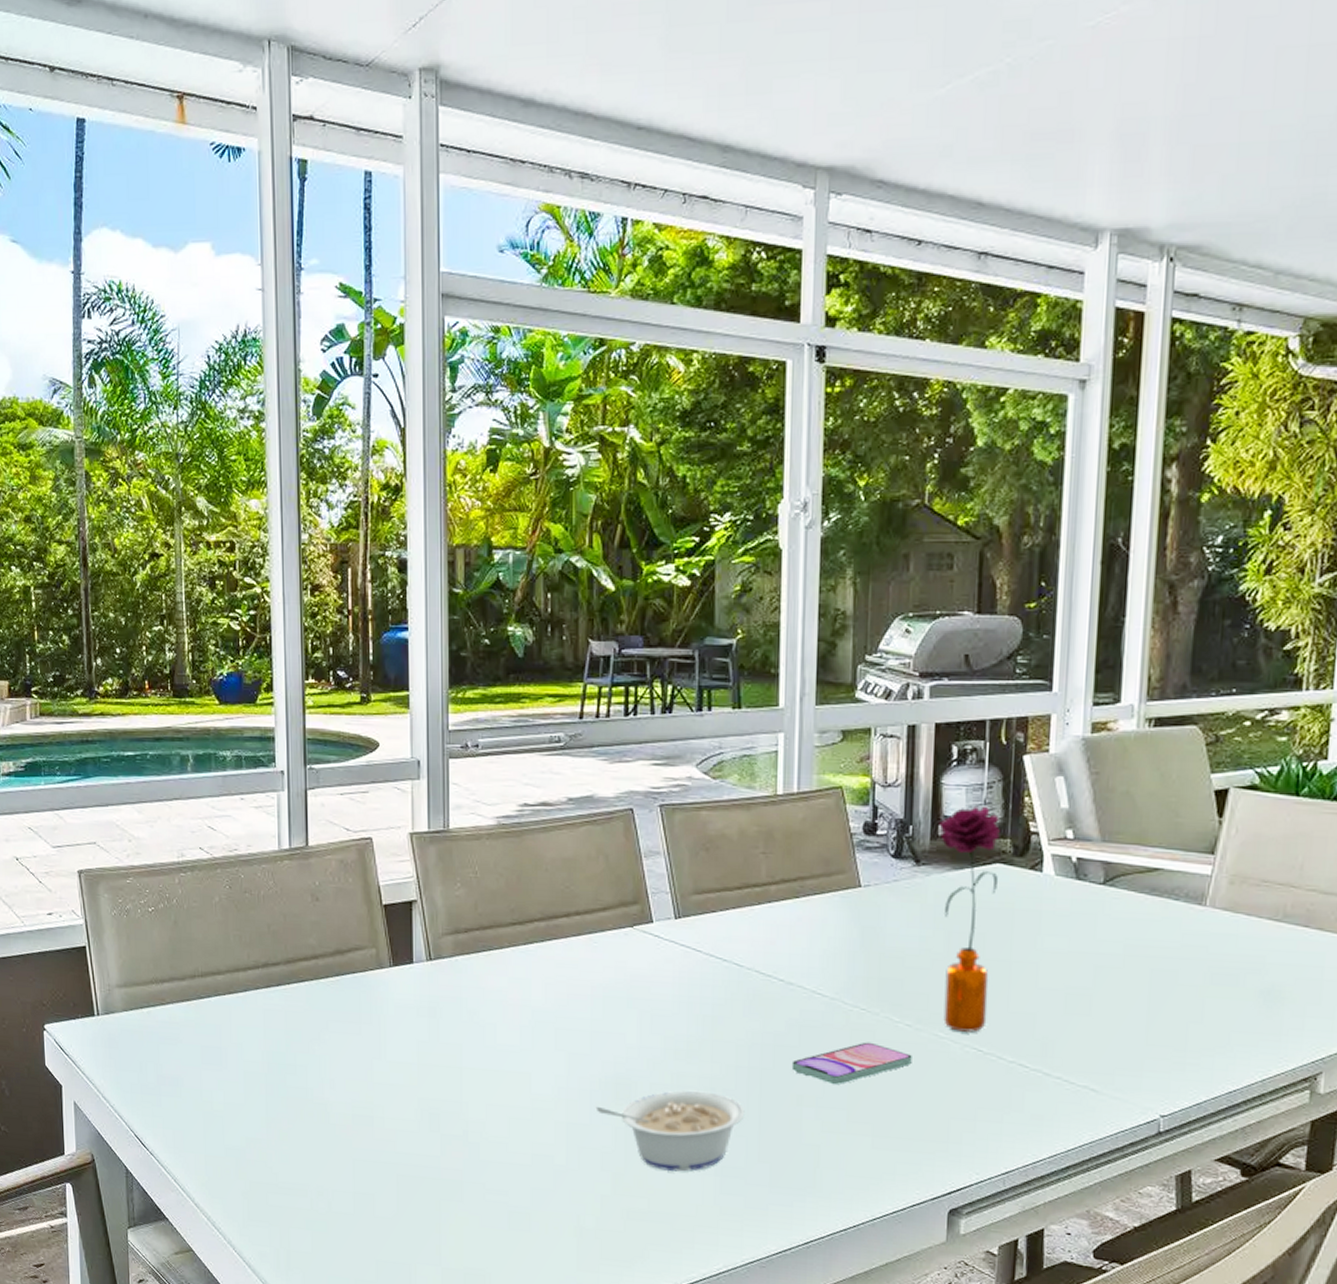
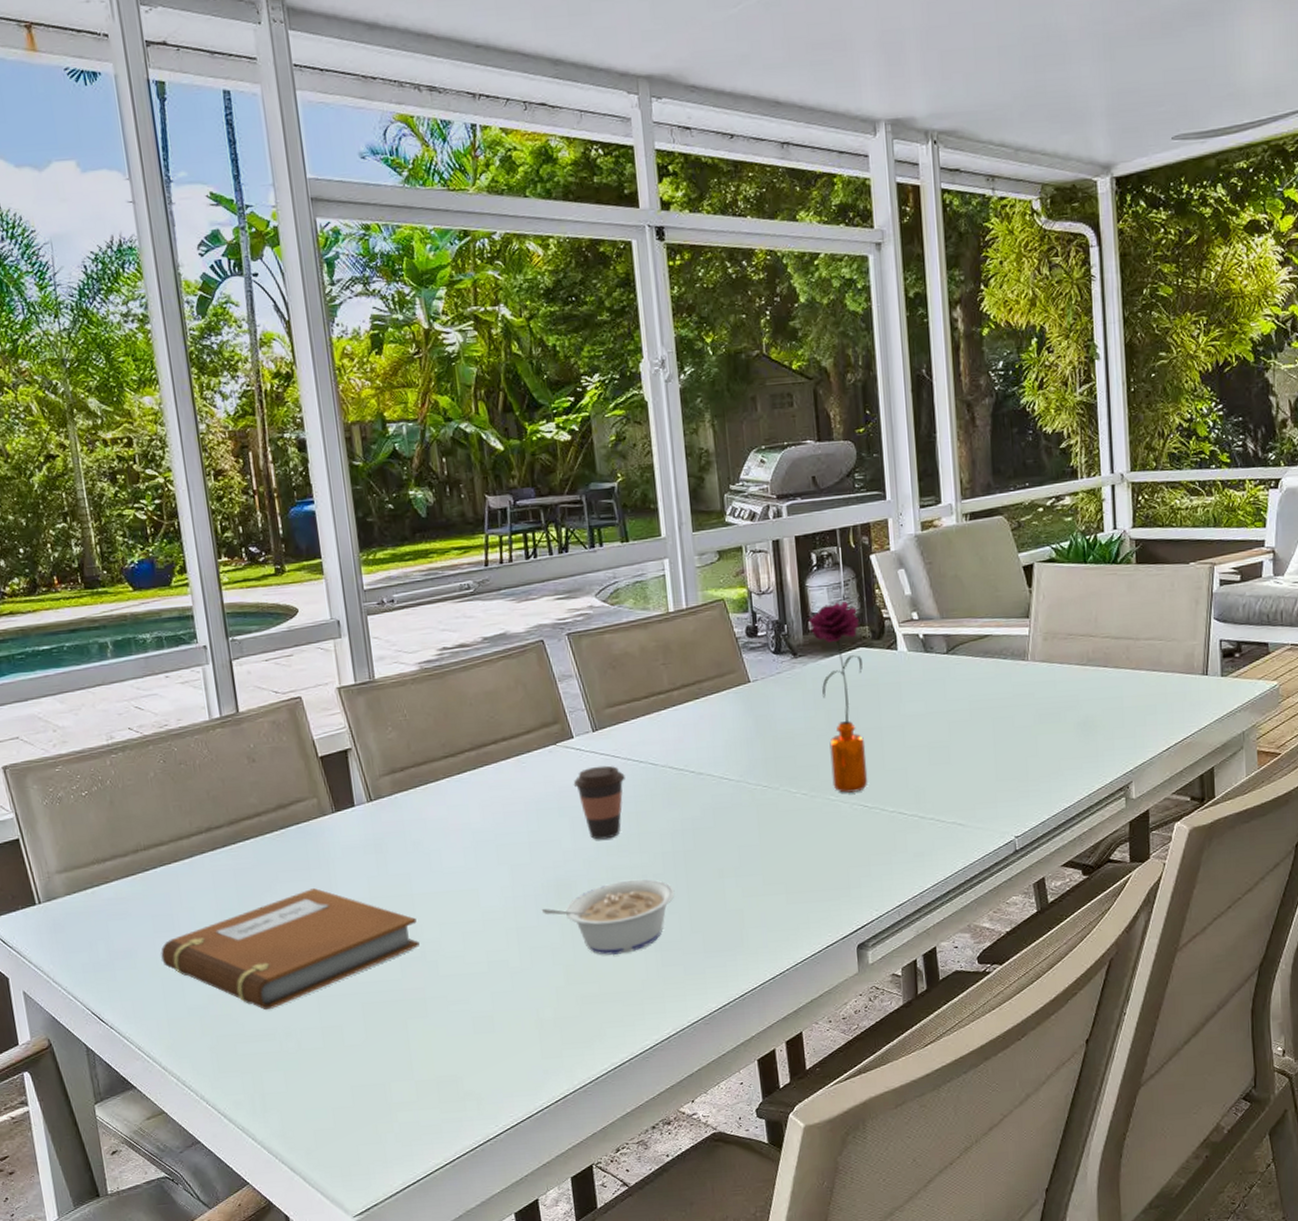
notebook: none [206,1044,463,1164] -> present [161,888,420,1011]
coffee cup: none [646,958,705,1041] -> present [573,765,625,840]
smartphone: present [791,1042,912,1085] -> none [710,813,811,855]

